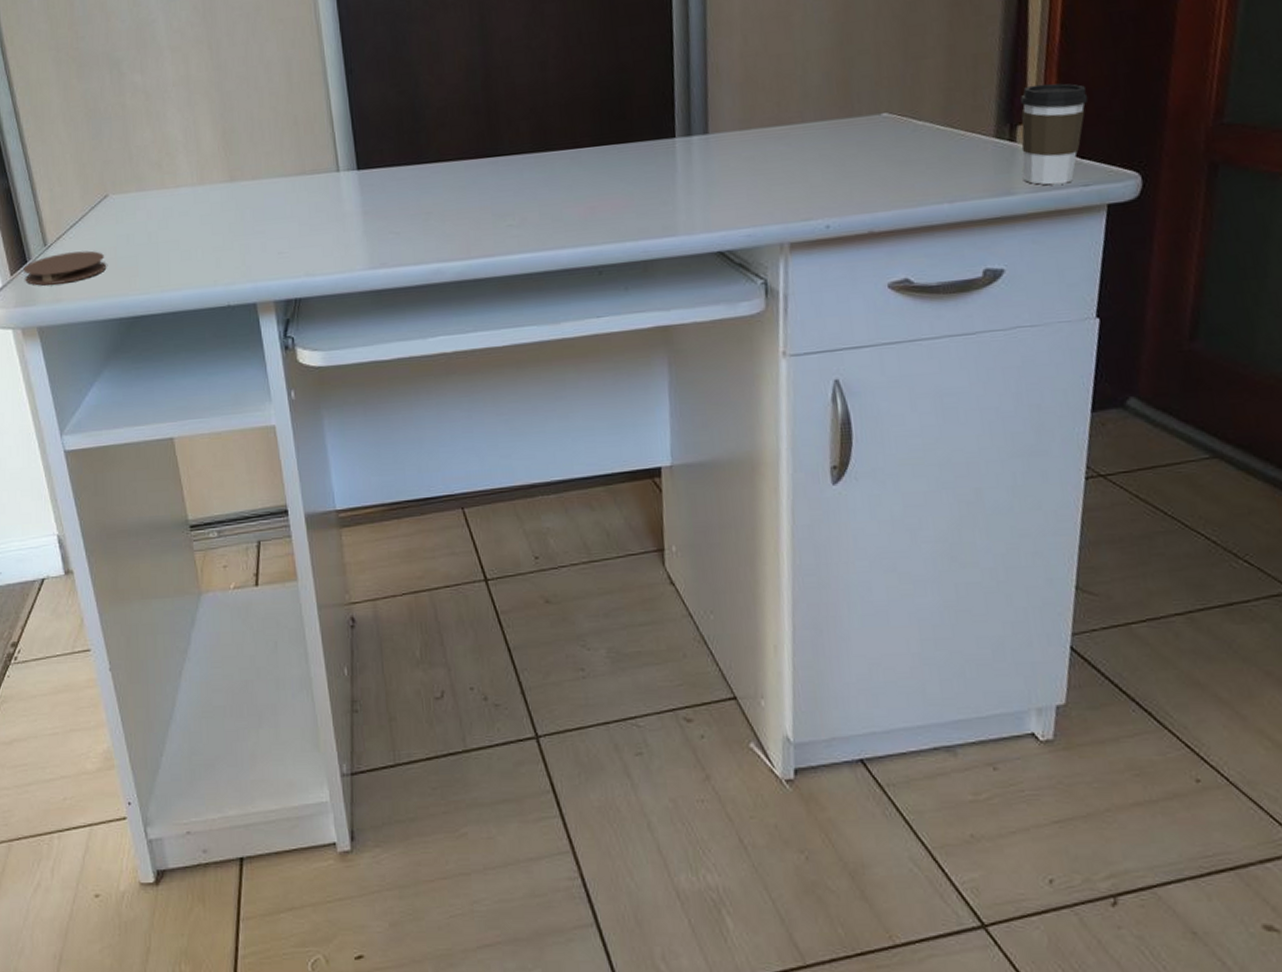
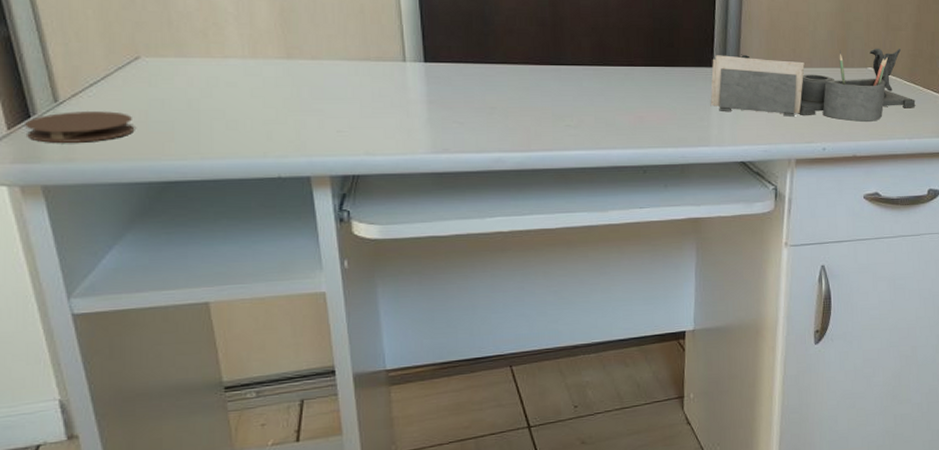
desk organizer: none [673,82,956,191] -> present [710,48,916,122]

